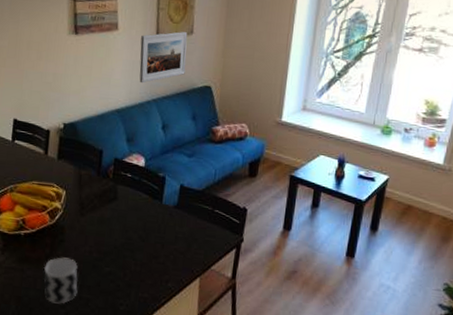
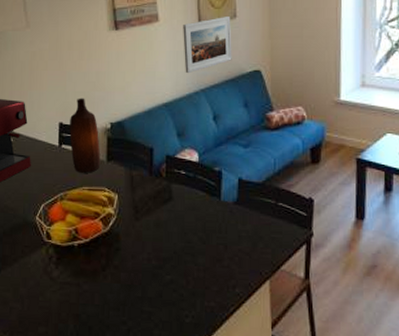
bottle: none [23,97,52,169] -> present [69,98,101,173]
cup: present [43,257,78,304] -> none [100,267,138,320]

